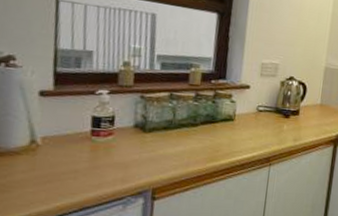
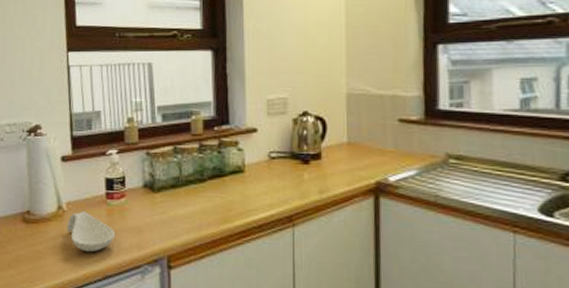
spoon rest: none [39,146,99,186] -> present [66,211,116,253]

